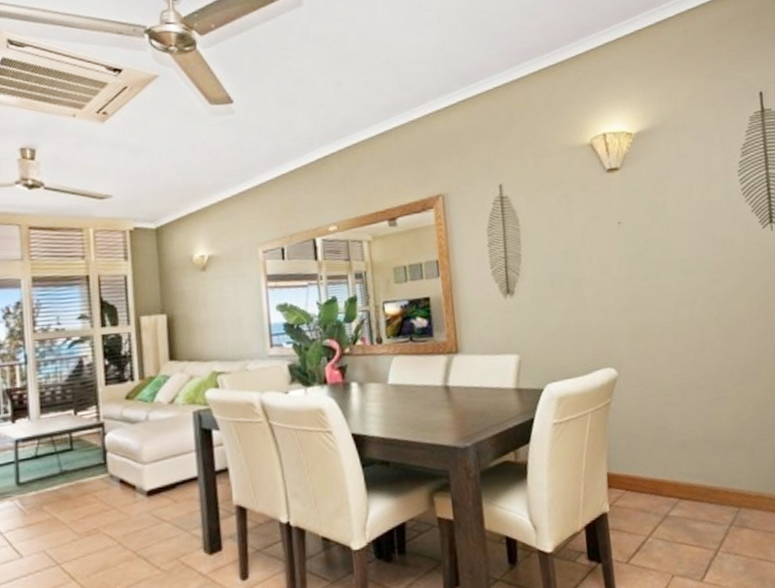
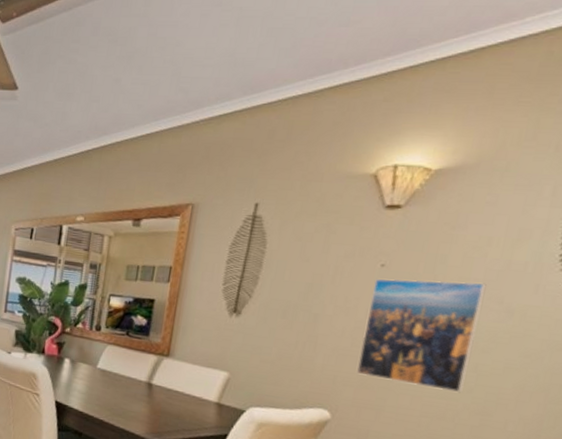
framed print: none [617,223,711,327] -> present [356,278,487,393]

